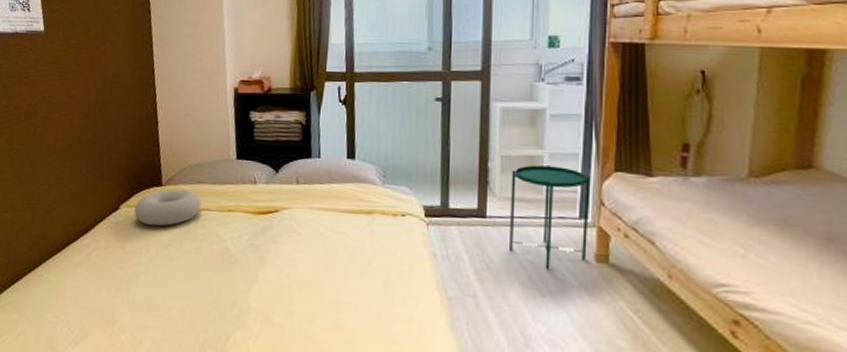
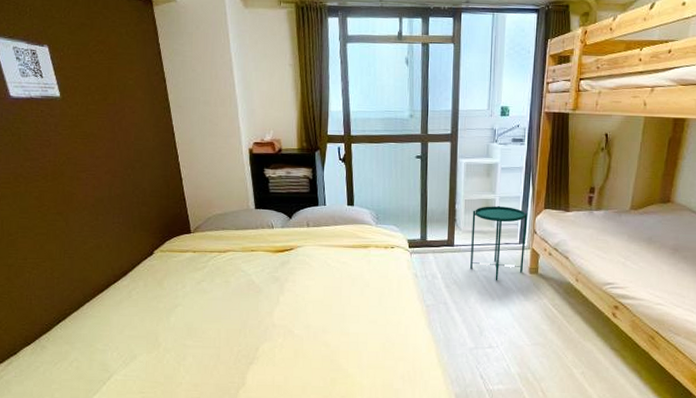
cushion: present [134,188,201,227] -> none [167,235,227,267]

